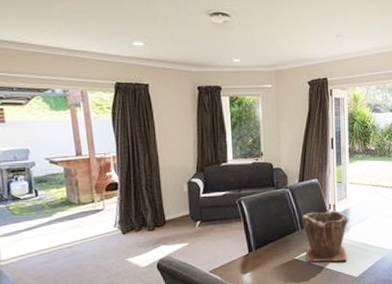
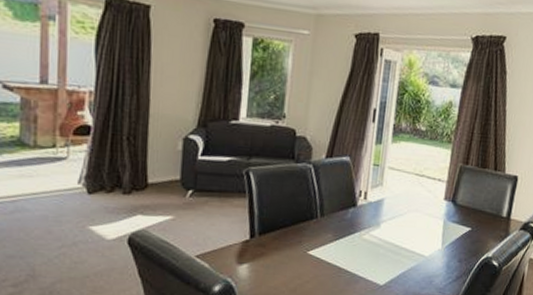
plant pot: present [302,210,349,262] -> none [320,197,382,265]

